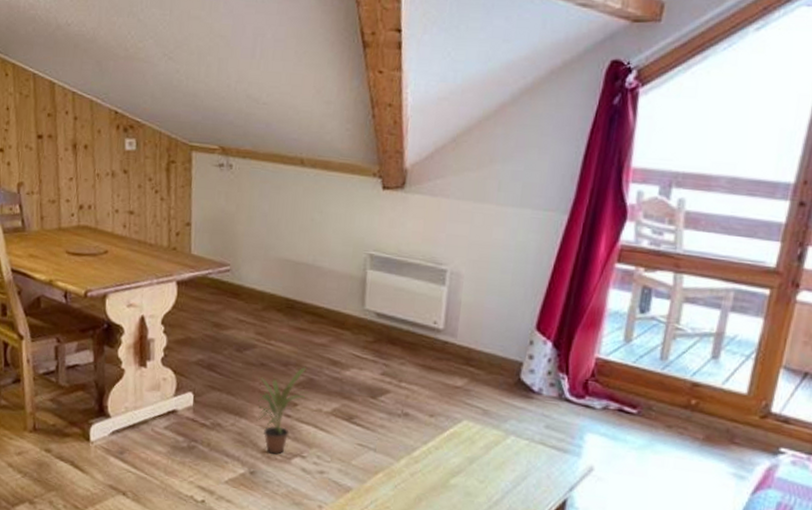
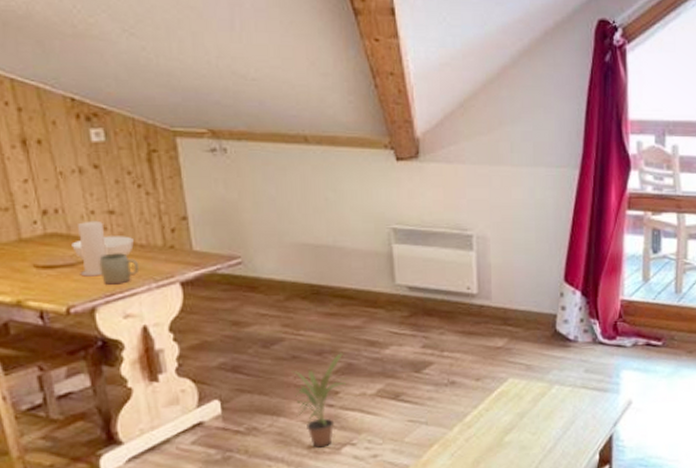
bowl: none [97,233,145,252] -> present [71,236,134,260]
candle: none [99,218,123,267] -> present [78,220,108,277]
mug: none [115,248,146,276] -> present [99,253,140,285]

